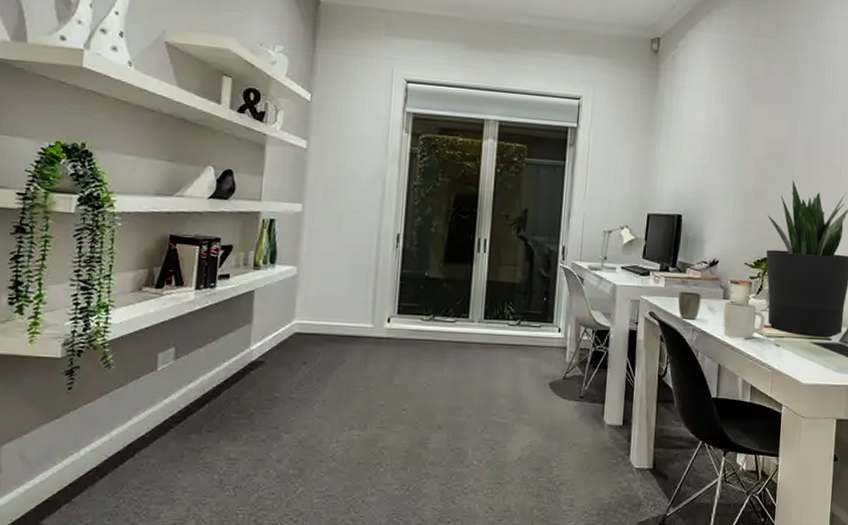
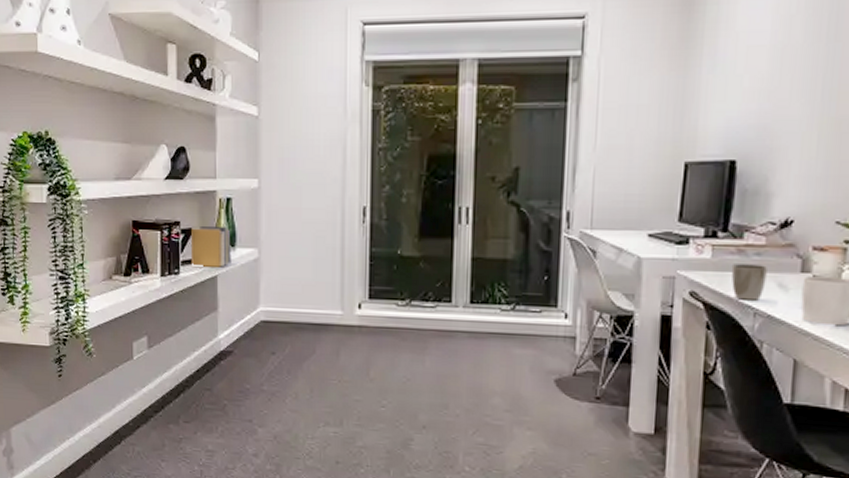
books: none [228,244,271,283] -> present [190,227,232,267]
desk lamp: present [587,223,647,273] -> none [600,177,684,242]

